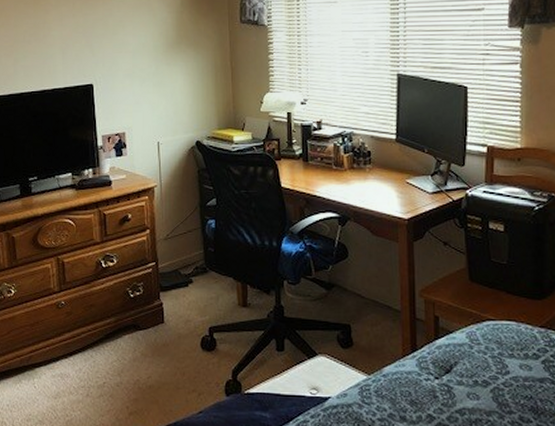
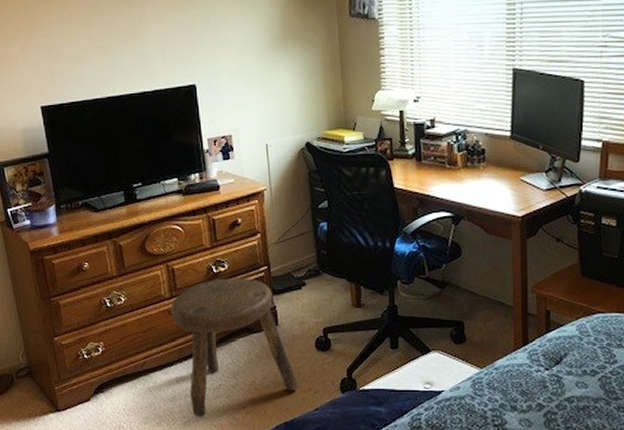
stool: none [59,273,182,416] -> present [171,278,298,417]

